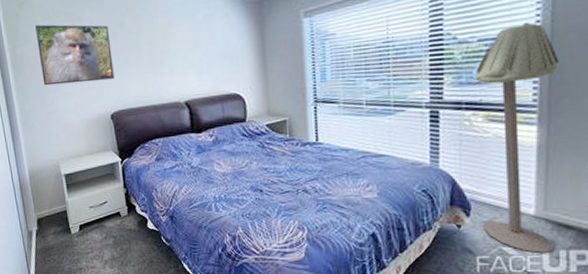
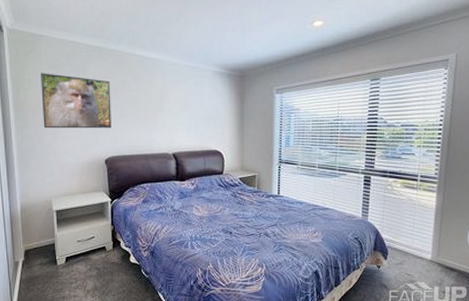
floor lamp: present [475,22,559,253] -> none [395,115,453,288]

